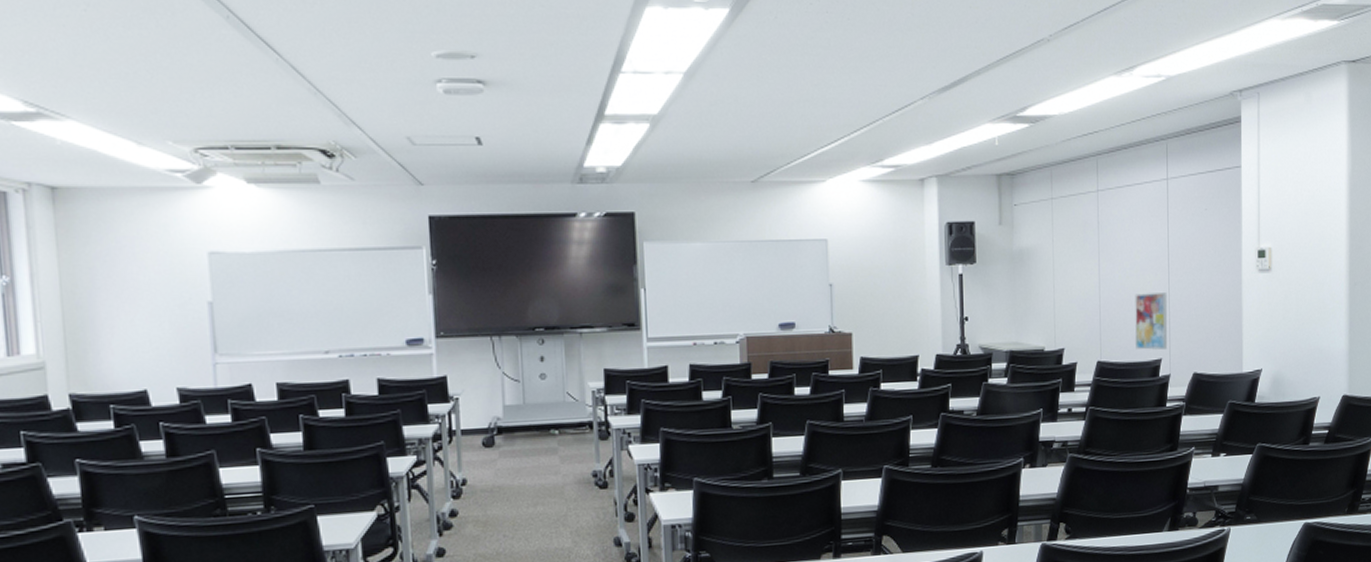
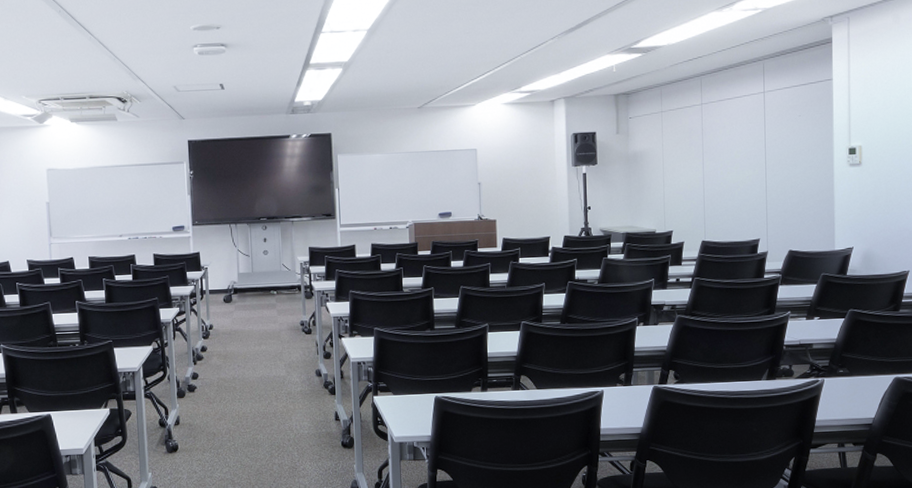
wall art: present [1135,293,1168,350] -> none [735,185,765,232]

